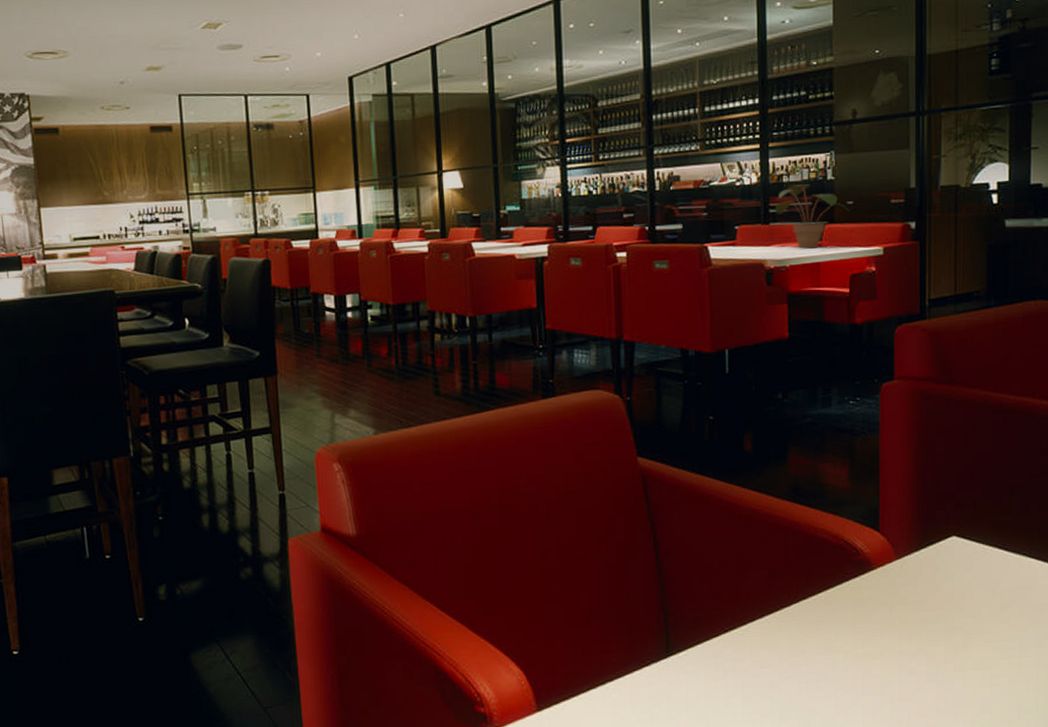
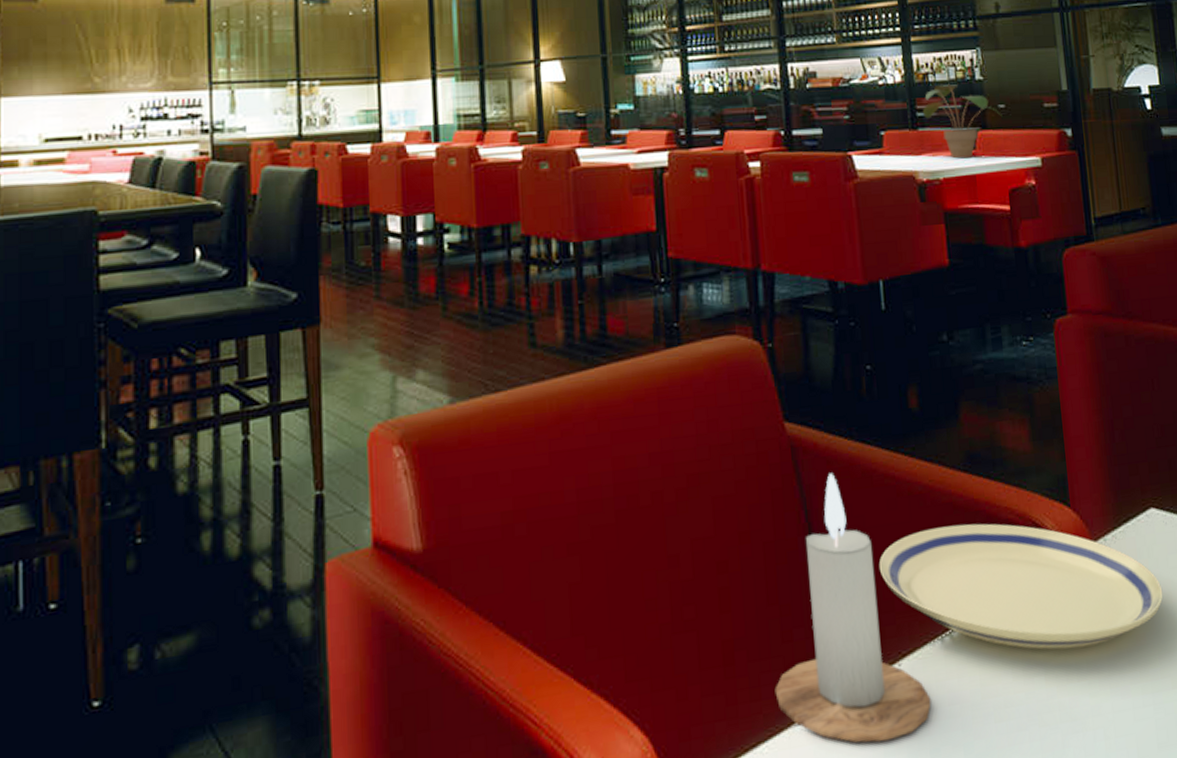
candle: none [621,496,746,689] -> present [774,473,931,743]
plate: none [710,539,955,637] -> present [878,523,1163,651]

